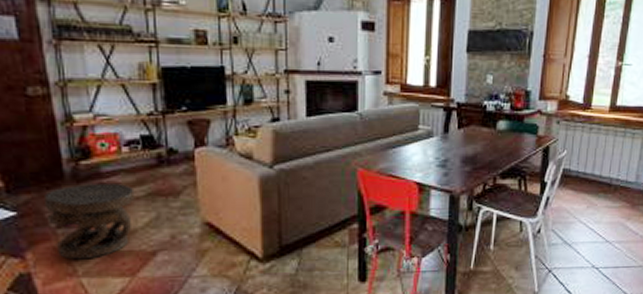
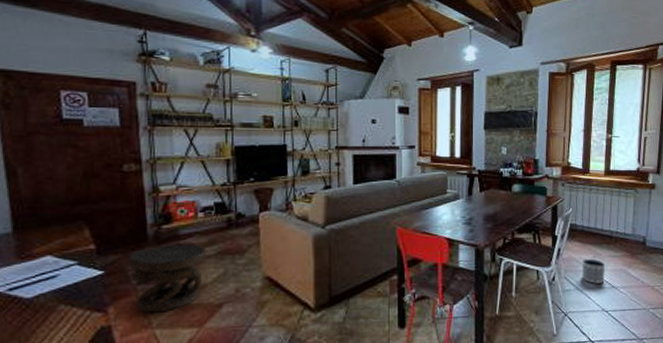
planter: none [572,209,601,237] -> present [582,258,606,284]

